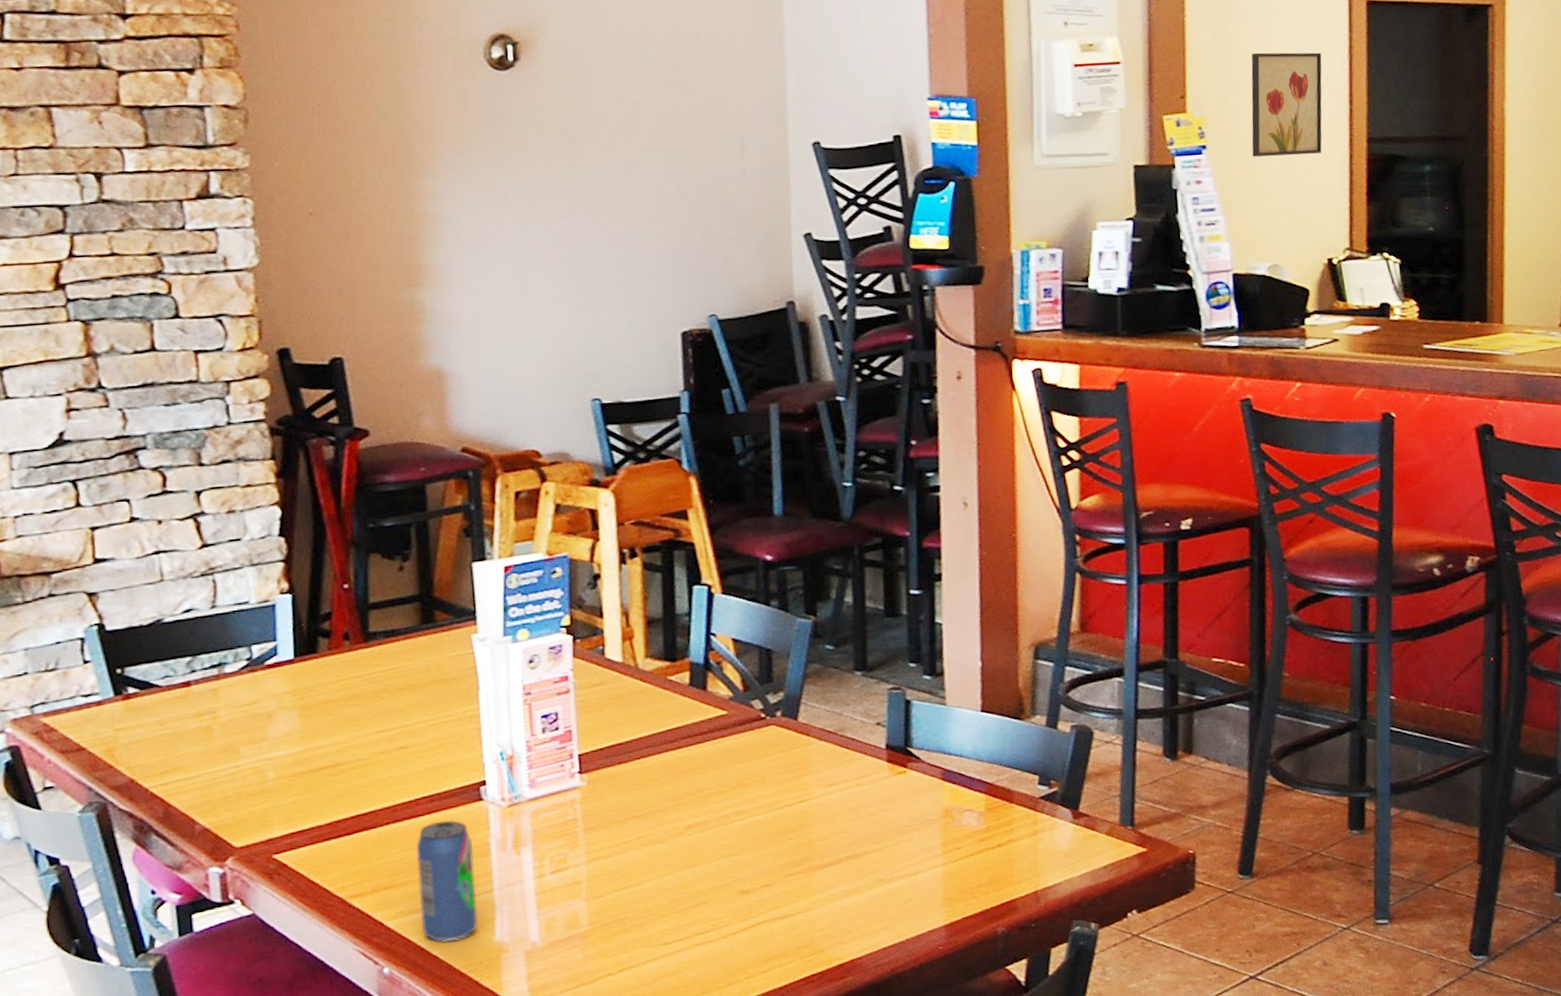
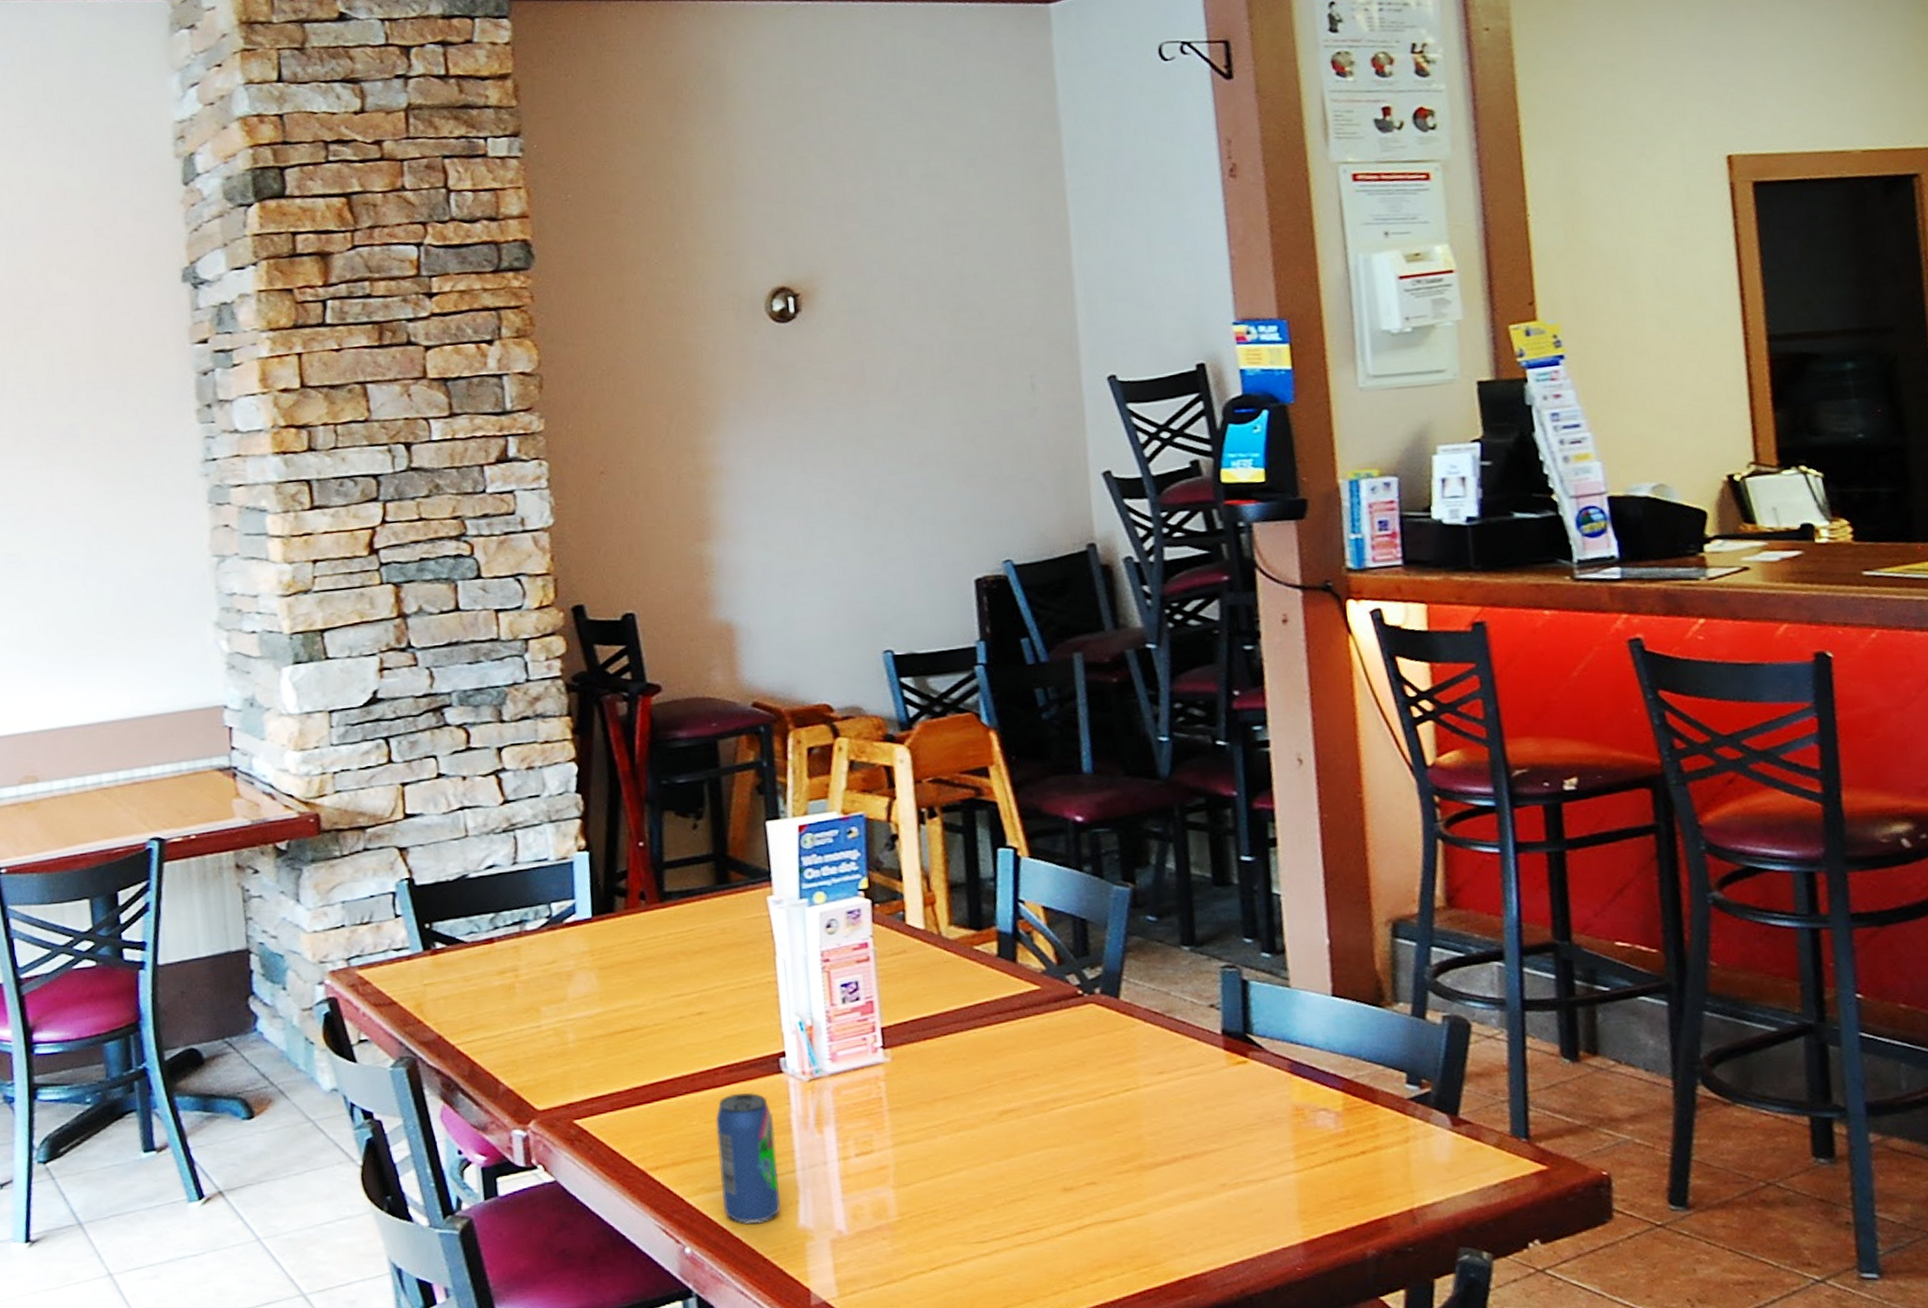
wall art: present [1251,52,1322,157] -> none [1612,243,1710,365]

